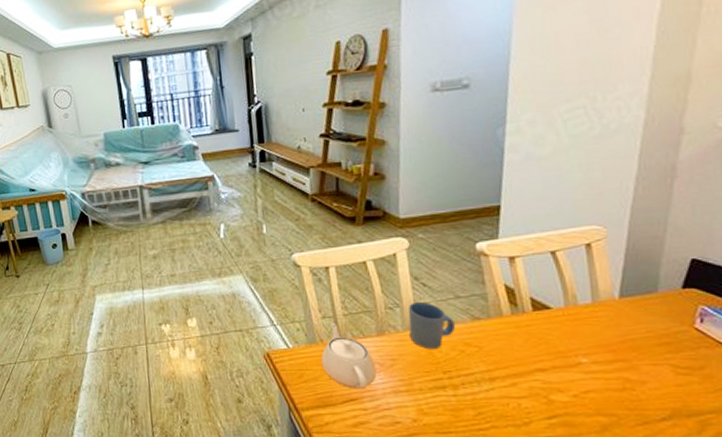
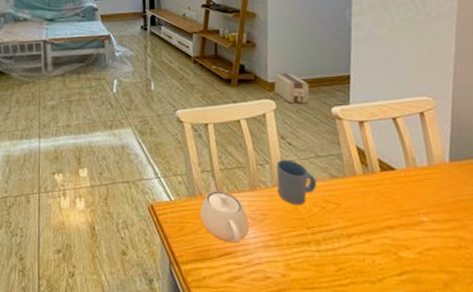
box: none [406,206,450,241] -> present [274,73,310,104]

